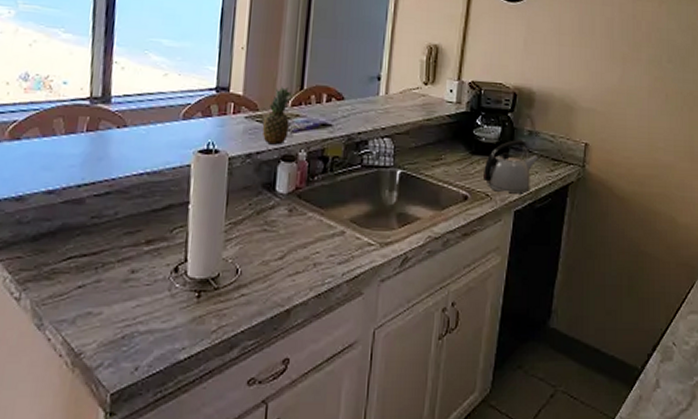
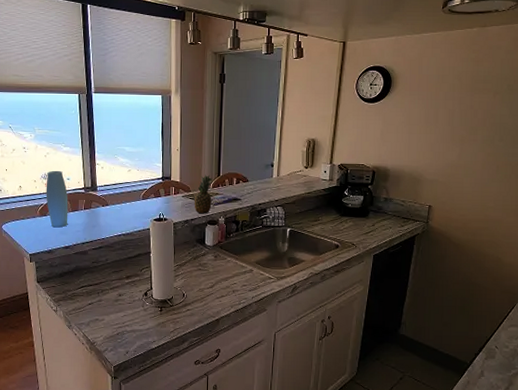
vase: none [22,68,62,160] -> present [46,170,68,228]
kettle: present [483,140,539,193] -> none [350,205,392,242]

